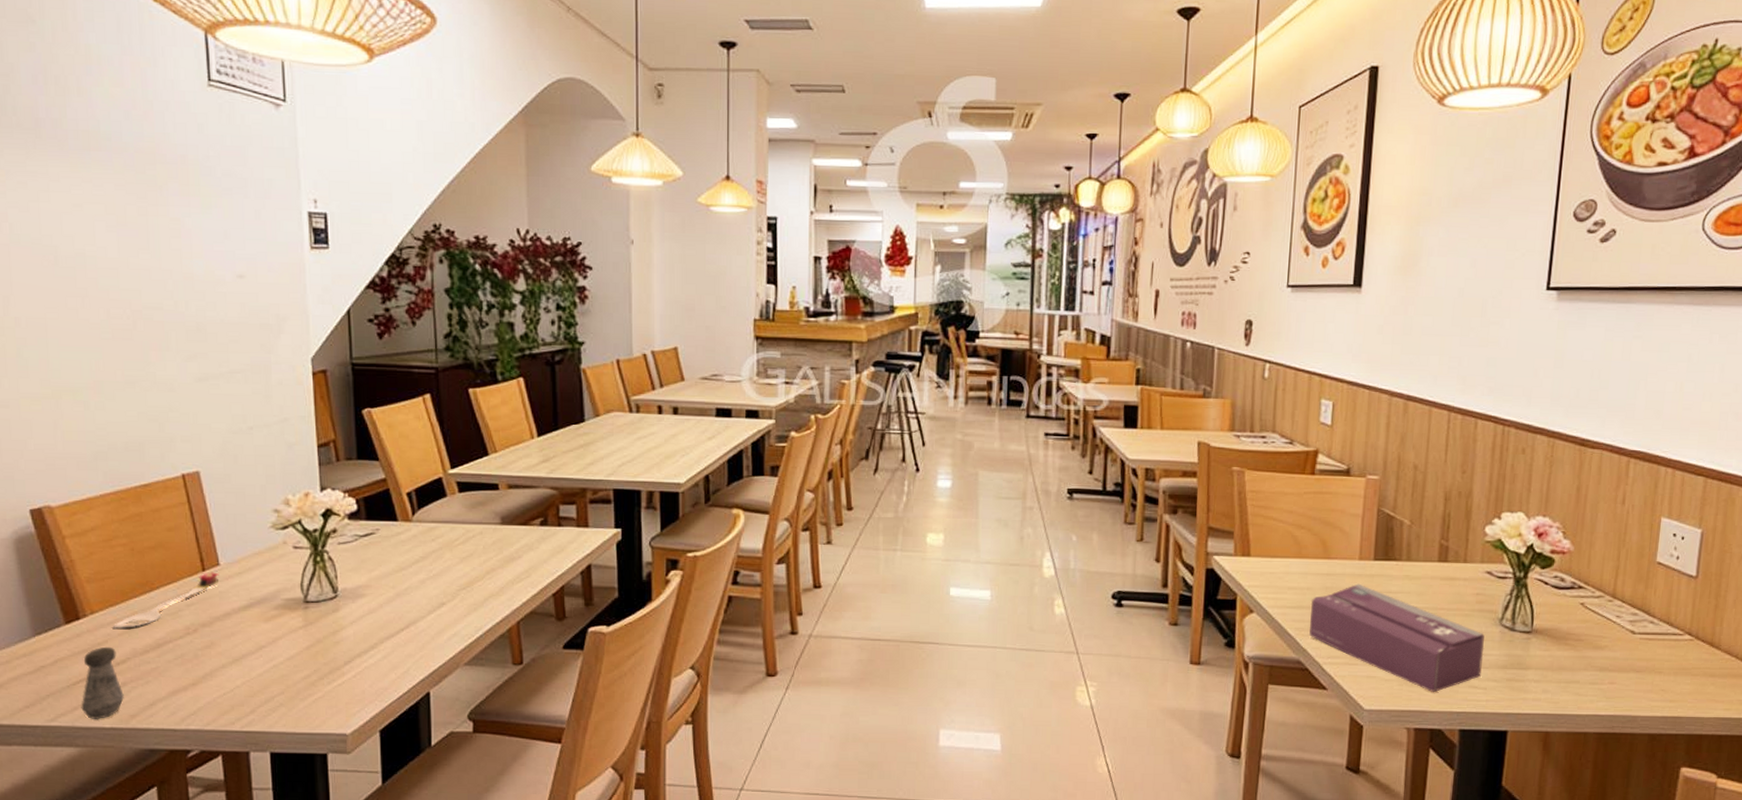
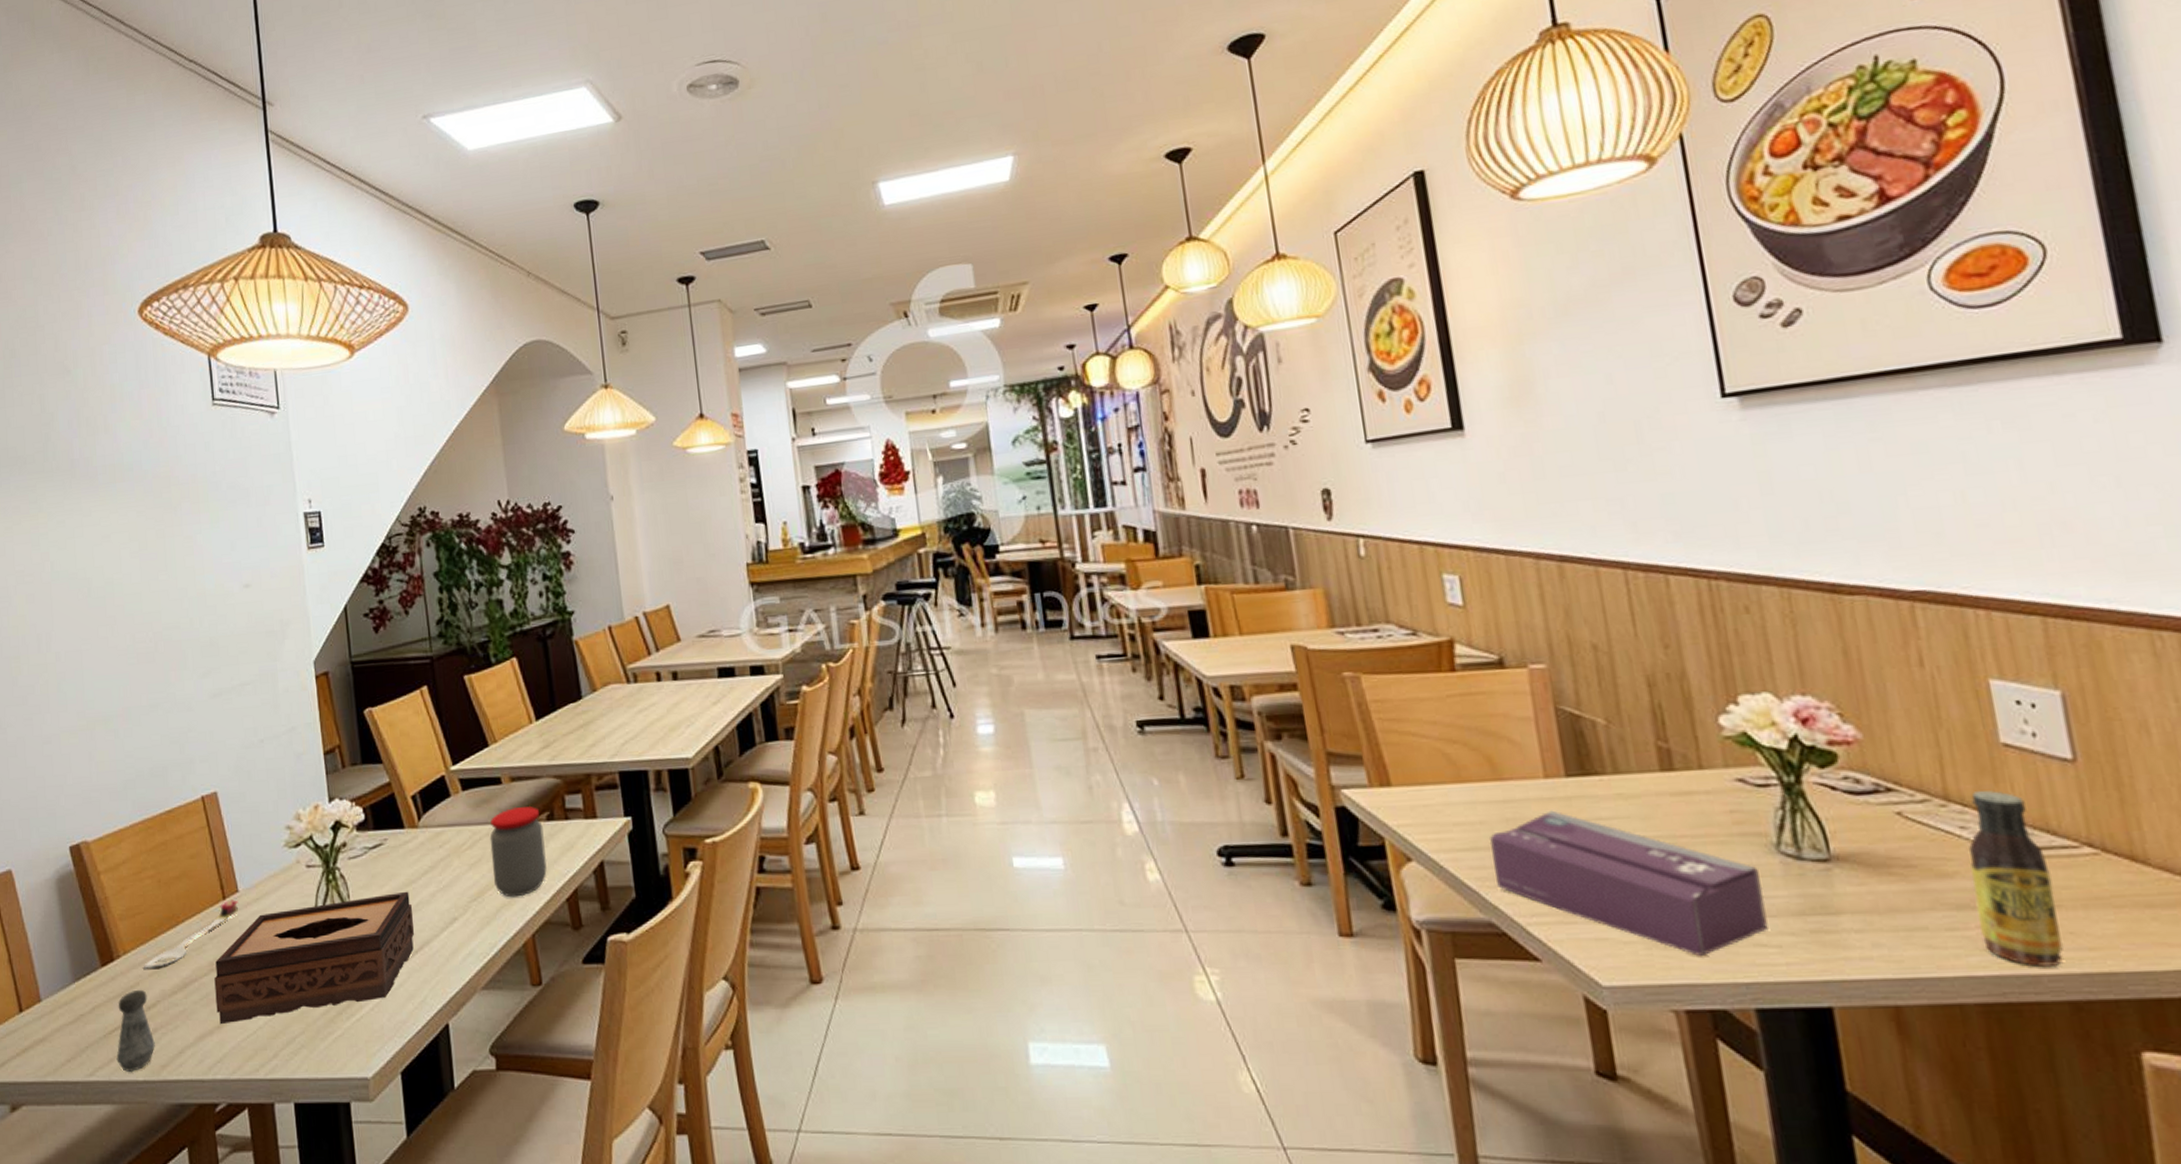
tissue box: none [190,576,402,682] -> present [214,891,415,1025]
jar: none [483,511,537,589] -> present [489,805,547,898]
sauce bottle: none [1610,593,1662,712] -> present [1969,791,2064,968]

